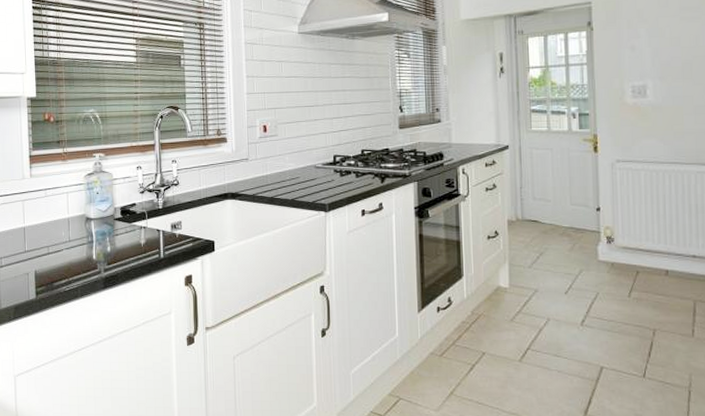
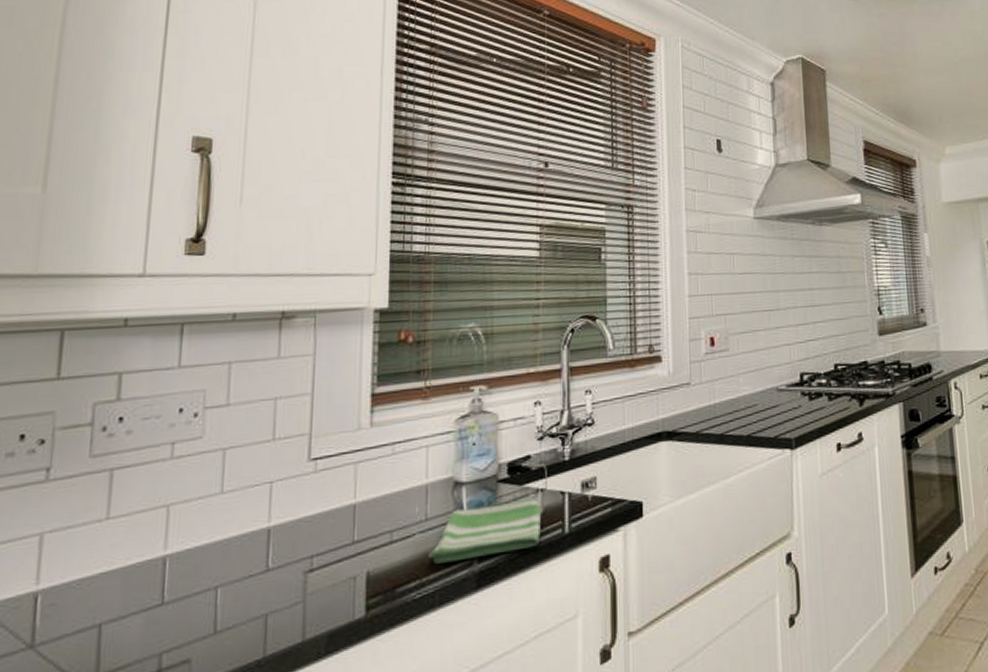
dish towel: none [72,232,145,270] -> present [428,497,542,564]

